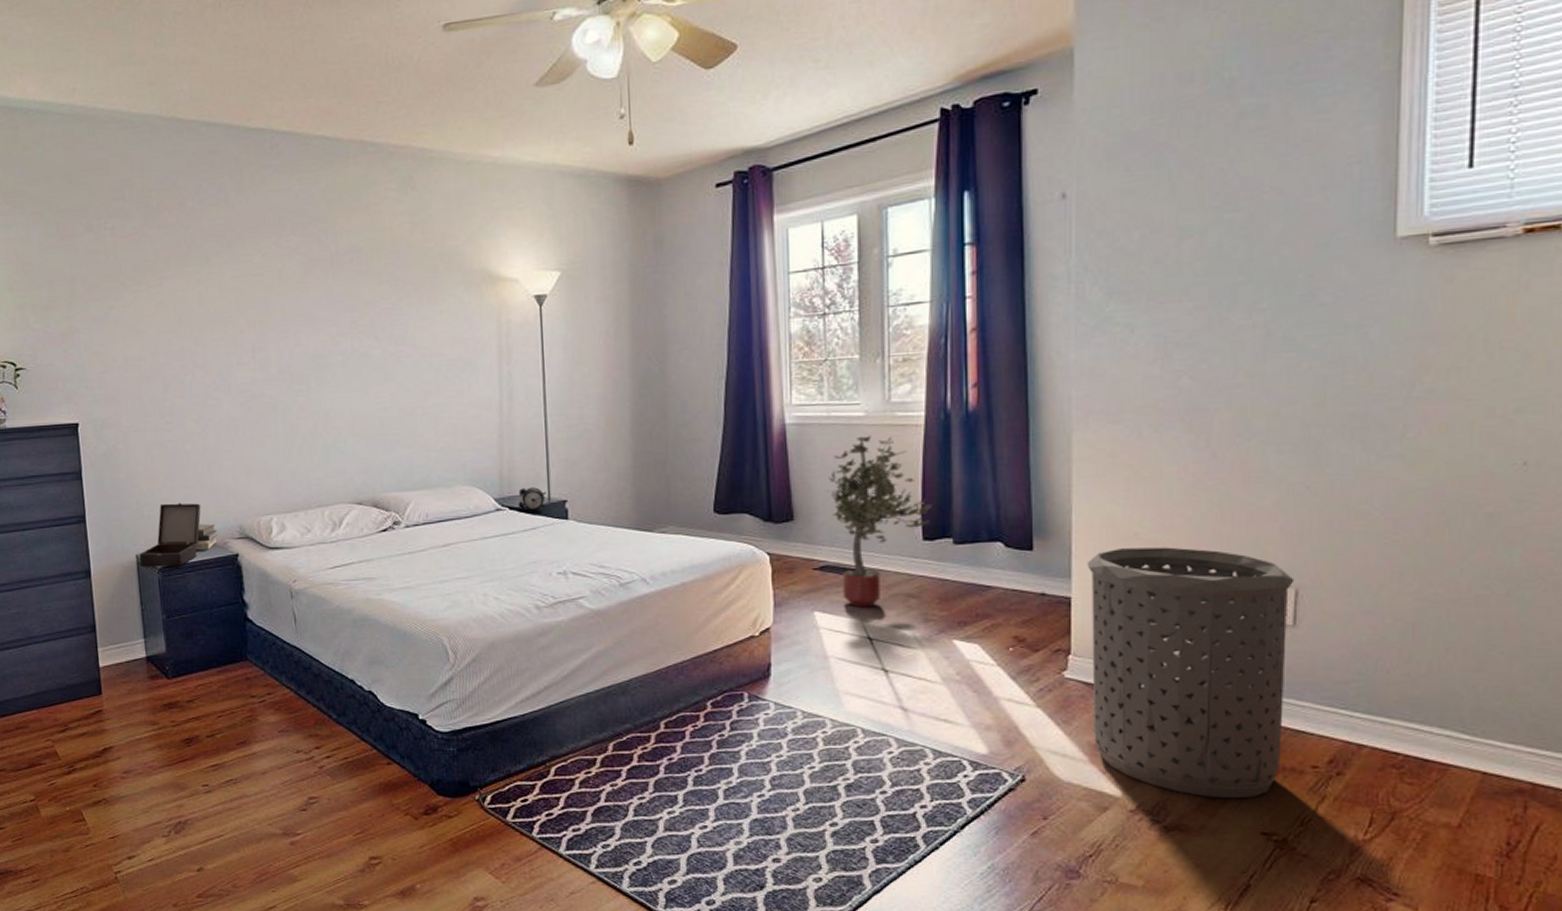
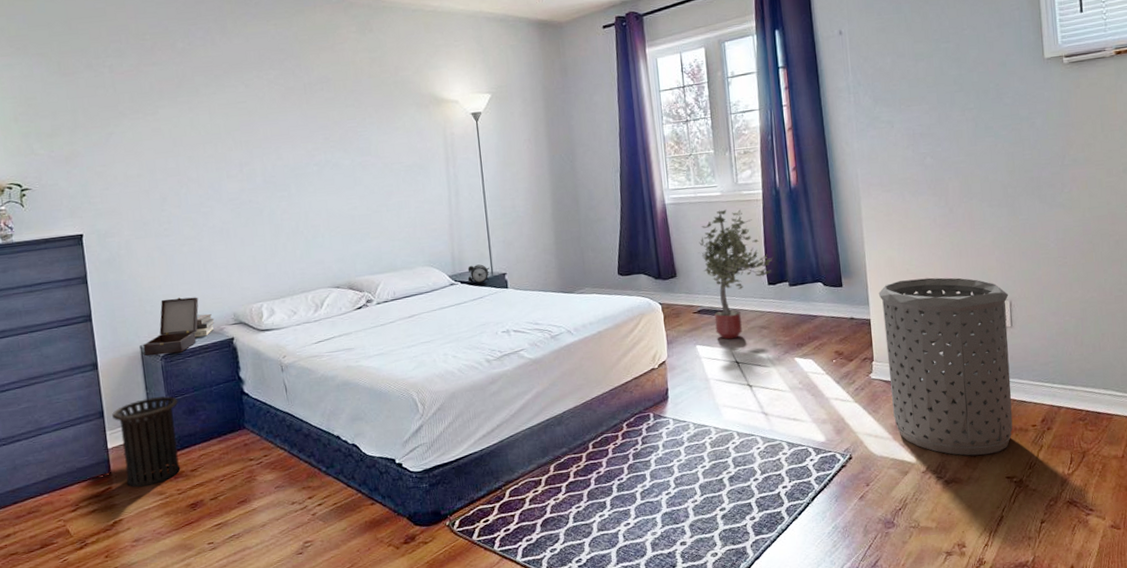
trash bin: none [103,614,176,713] -> present [111,396,181,487]

